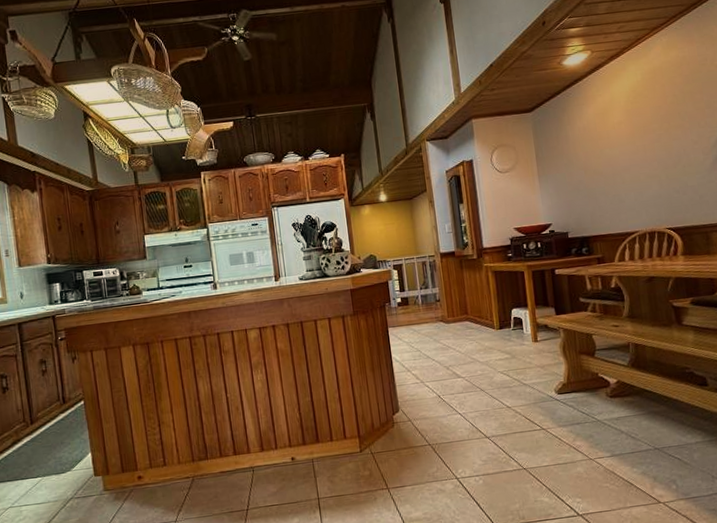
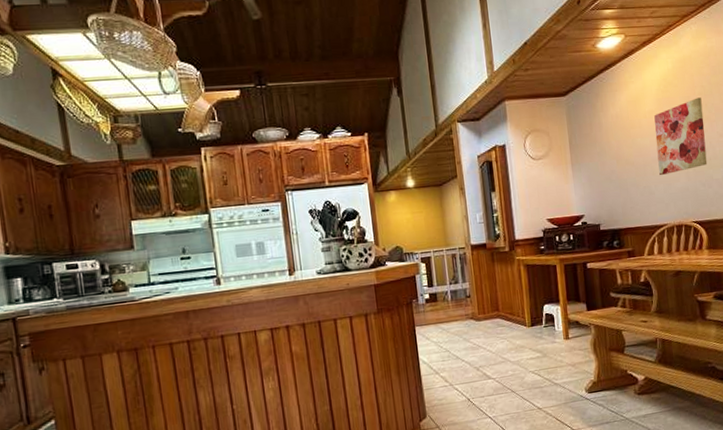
wall art: none [623,106,681,185] -> present [654,97,708,176]

